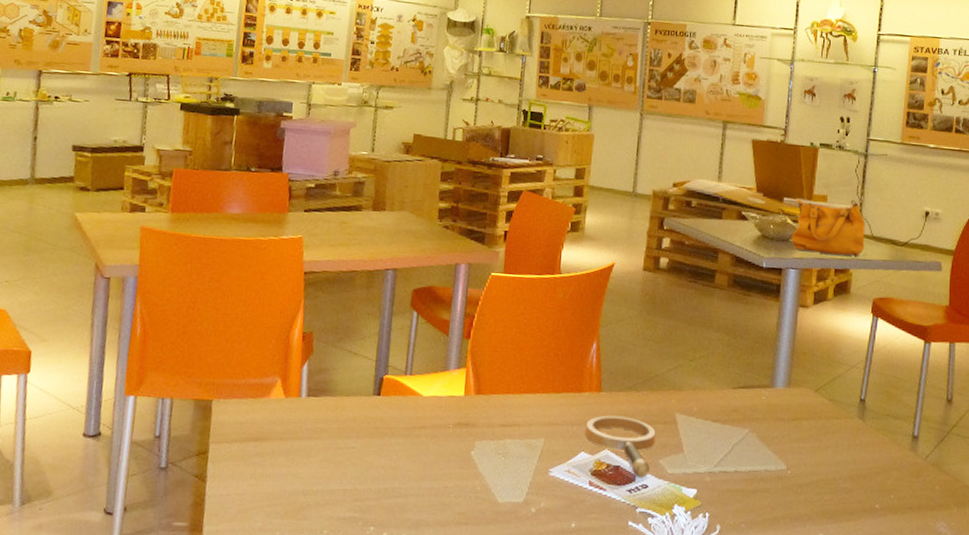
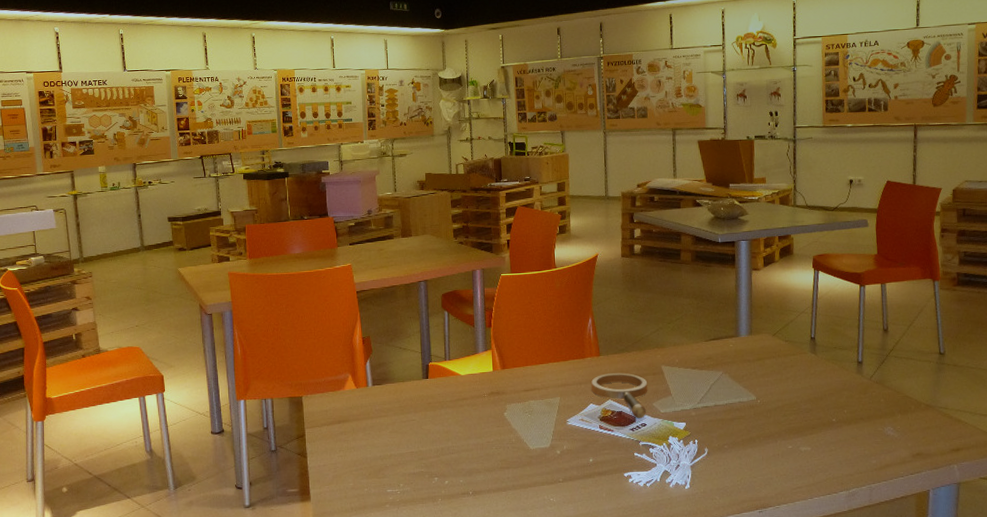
handbag: present [791,198,866,256] -> none [739,178,802,225]

